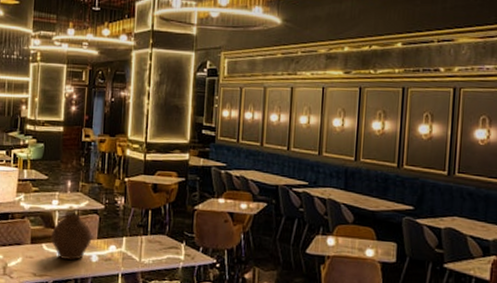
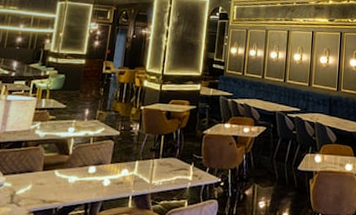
vase: present [51,212,92,260] -> none [64,138,106,185]

